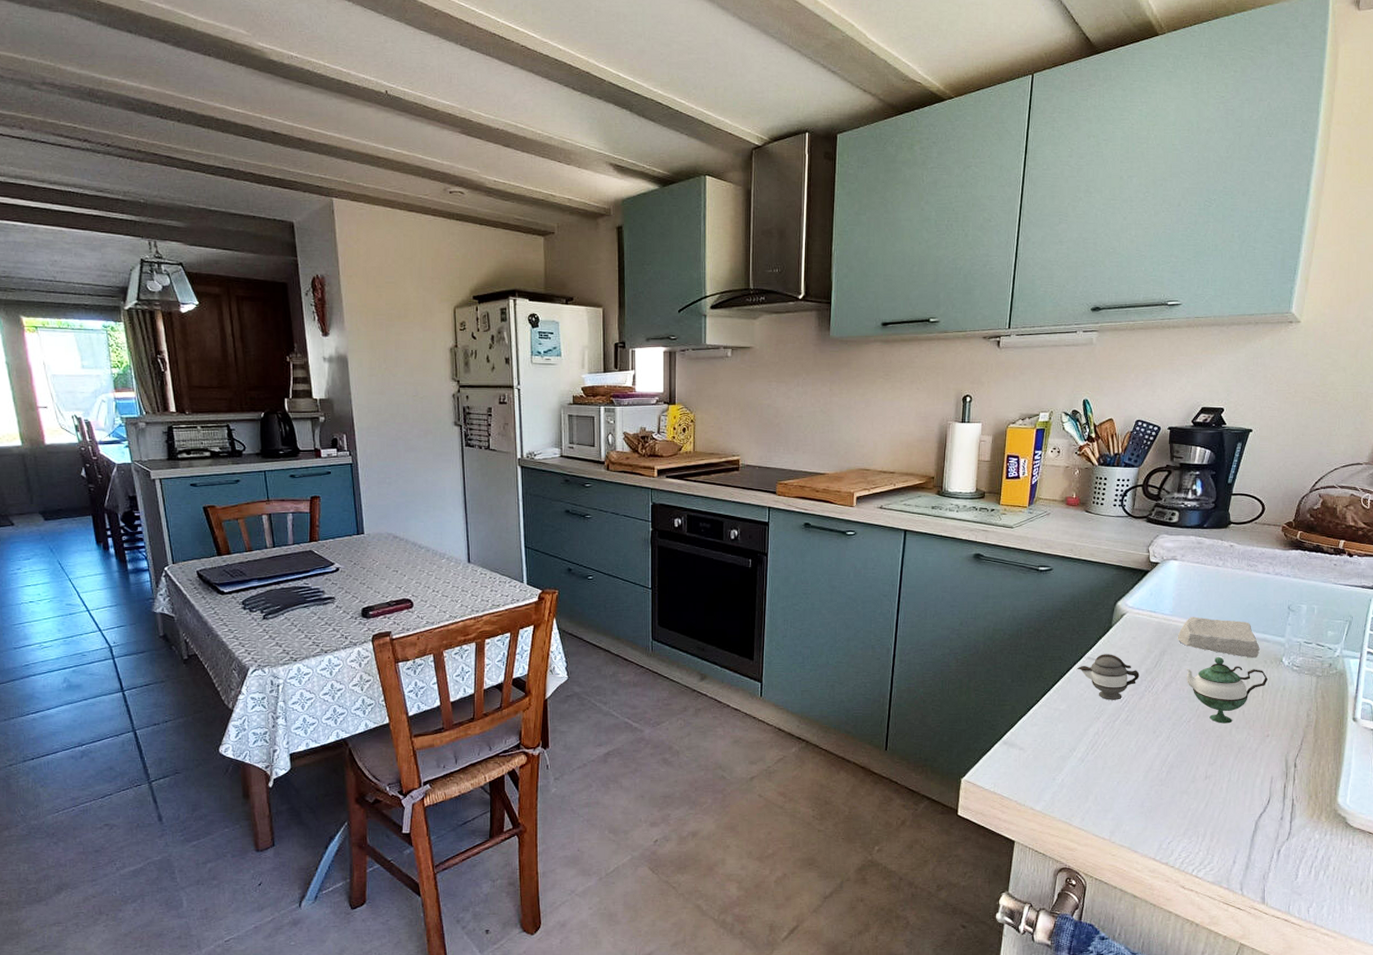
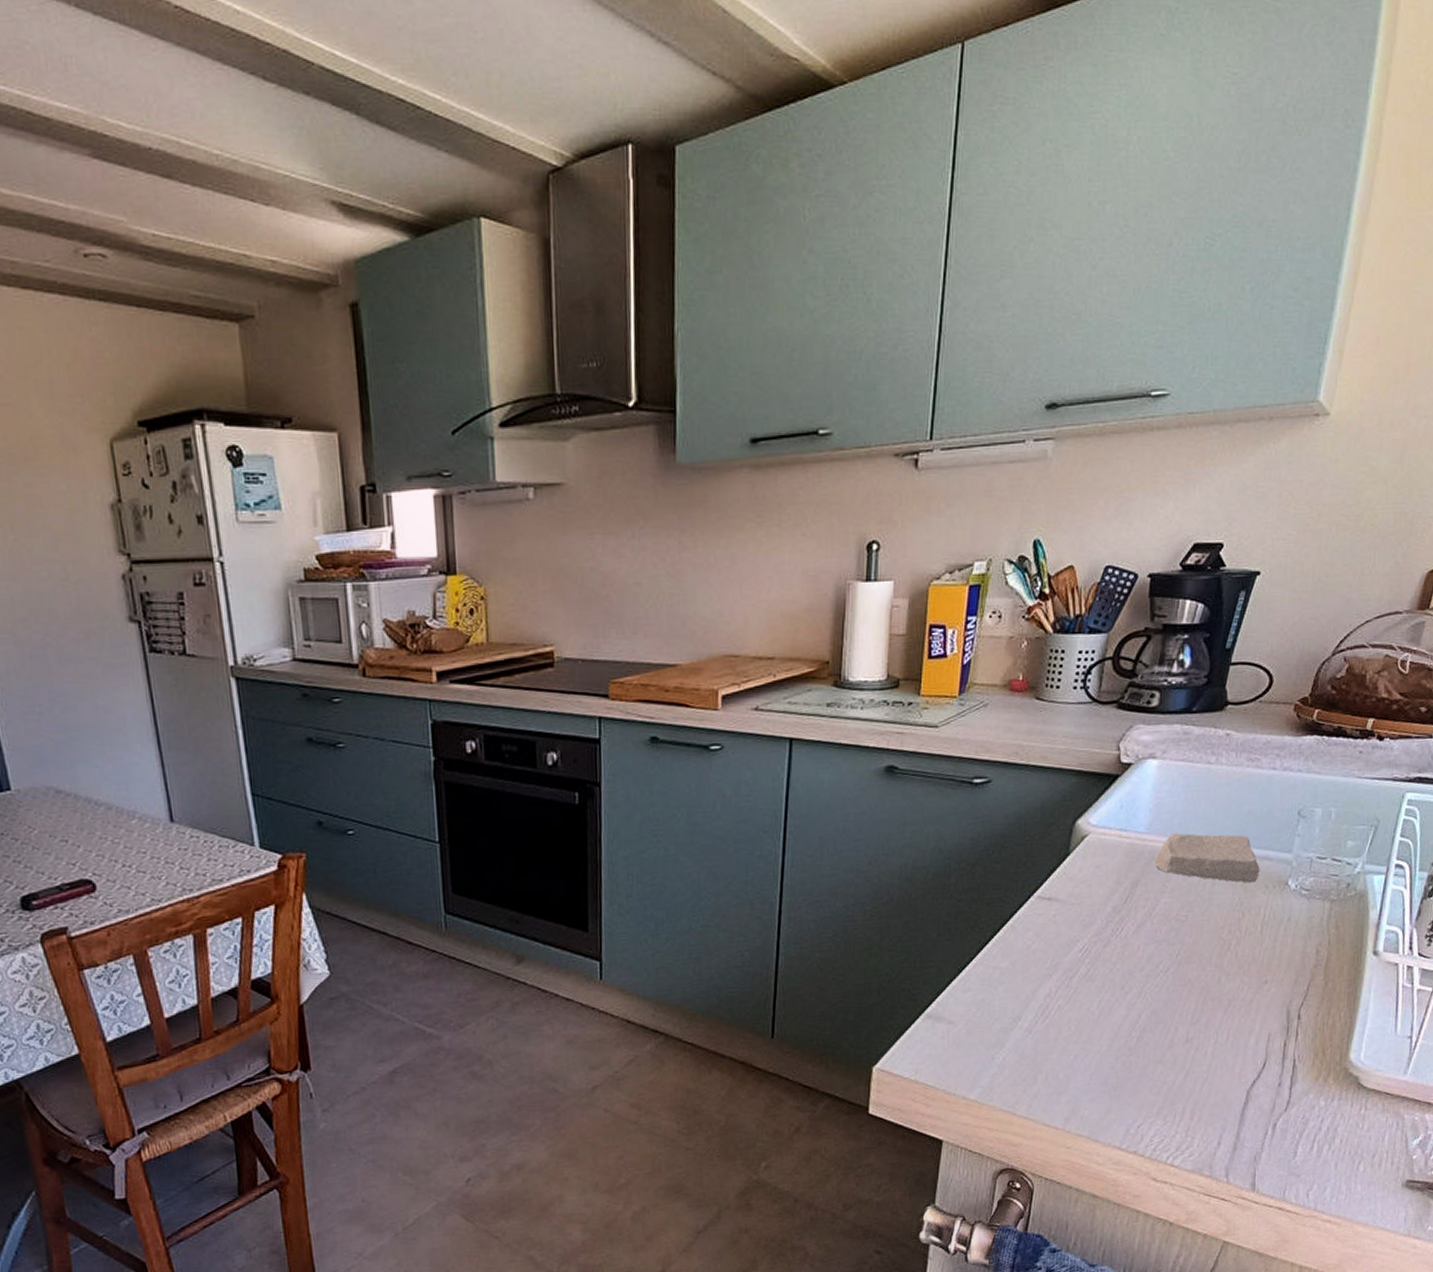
teapot: present [1077,654,1268,724] -> none [1023,883,1268,971]

